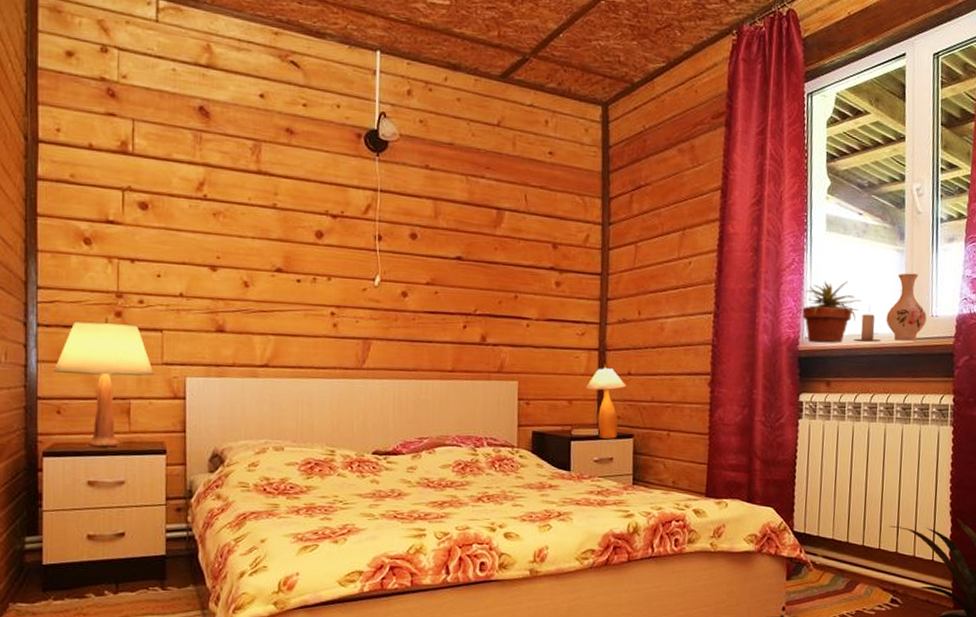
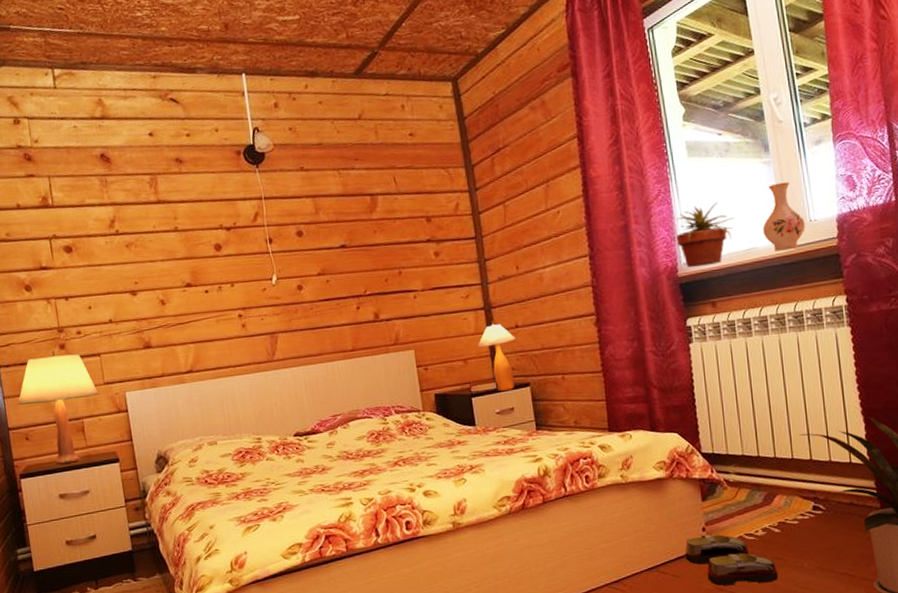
candle: present [853,305,882,343] -> none [733,221,762,260]

